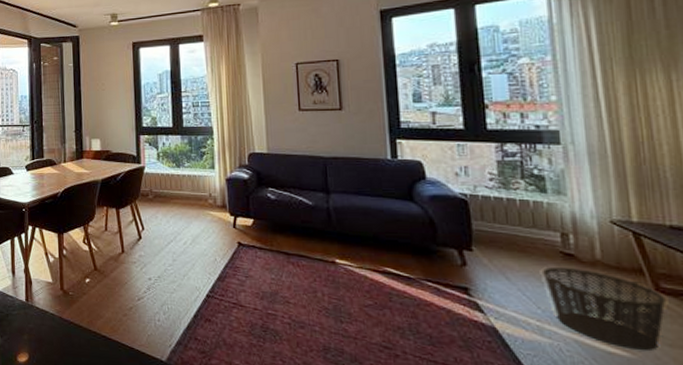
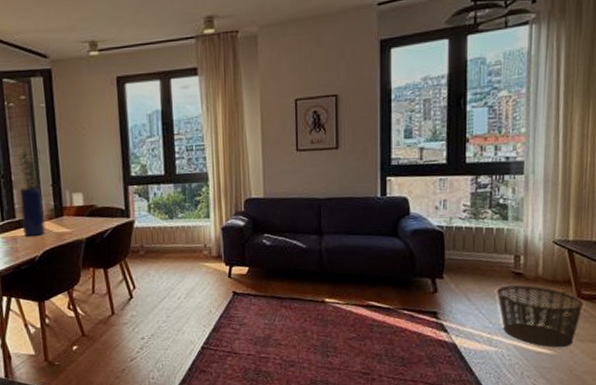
vase: none [48,99,68,175] -> present [18,147,45,237]

